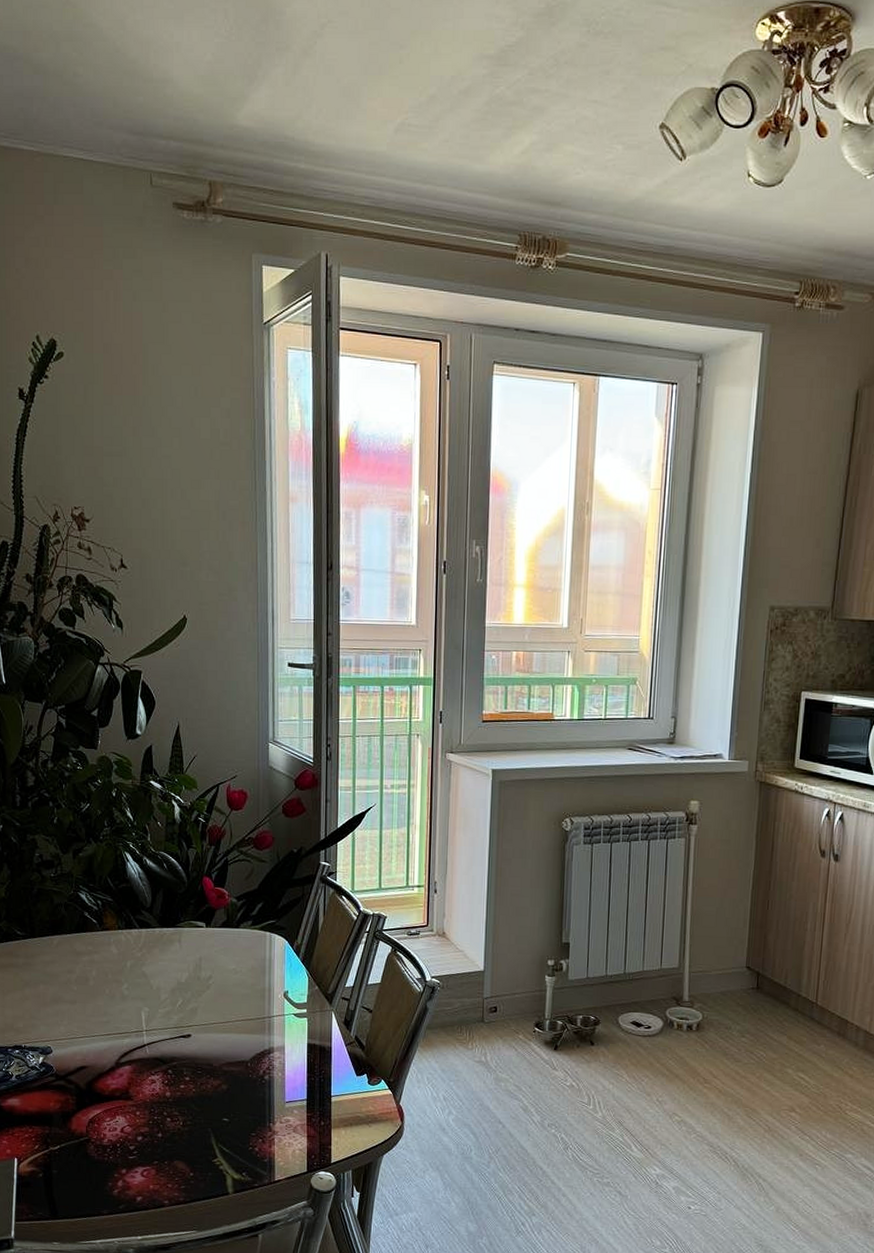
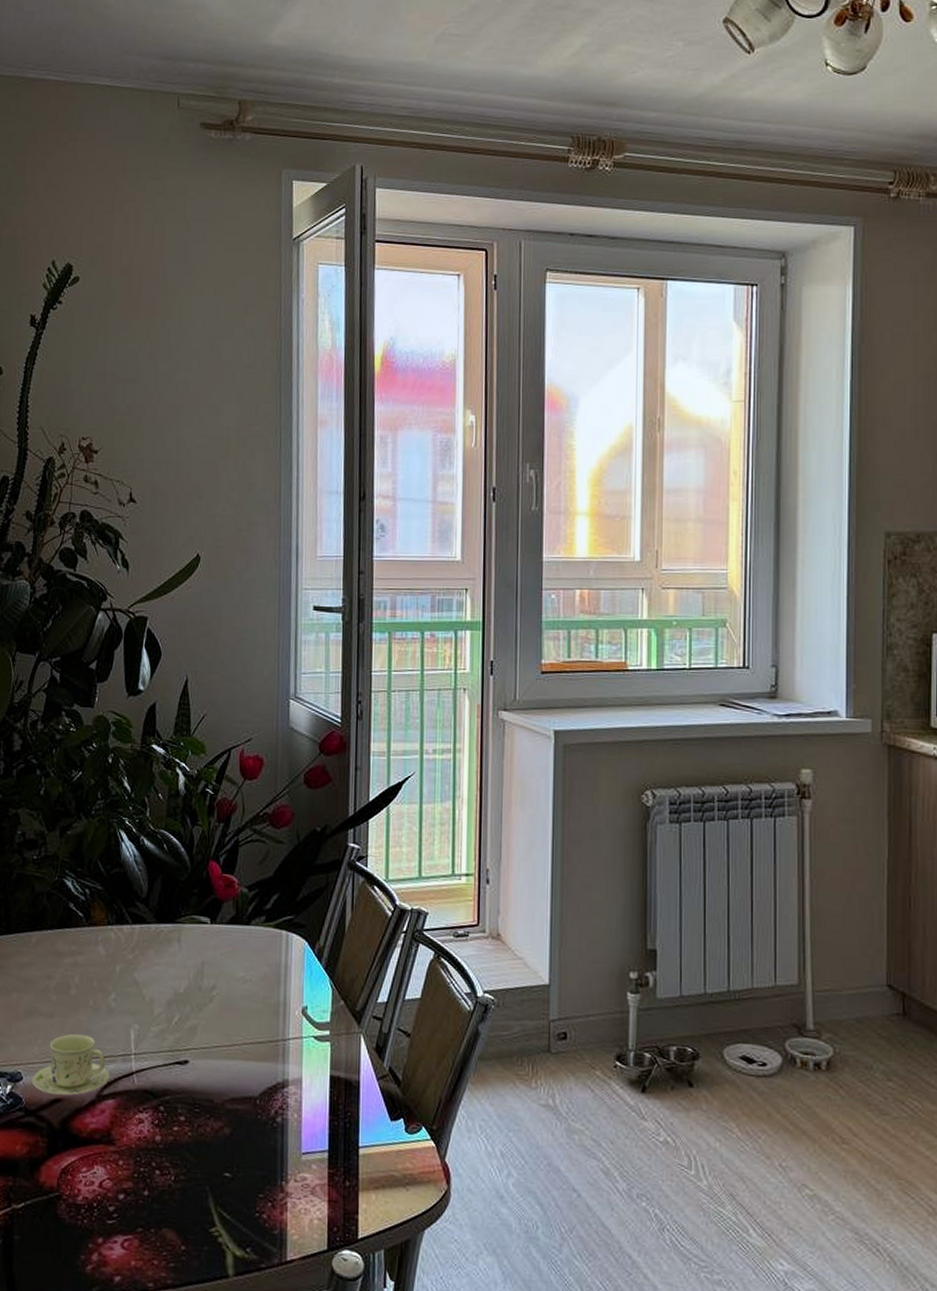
cup and saucer: none [60,1015,127,1064] -> present [31,1033,111,1096]

